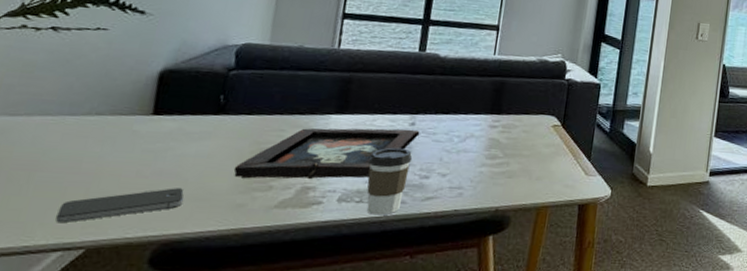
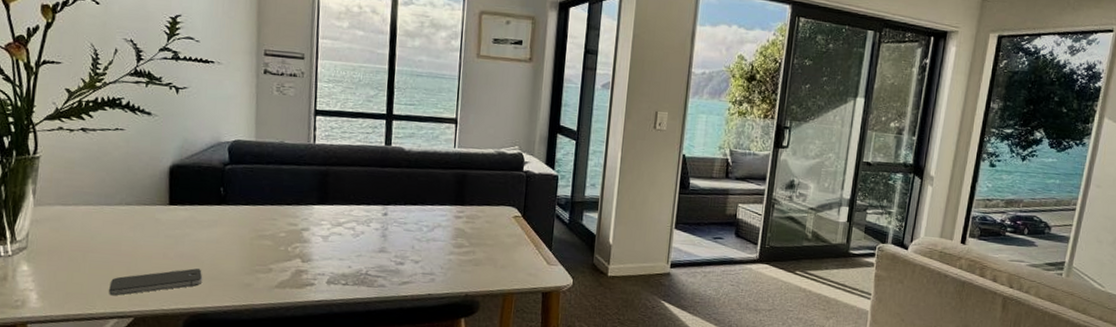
decorative tray: present [233,128,420,180] -> none [239,217,393,264]
coffee cup: present [366,147,413,216] -> none [349,235,388,297]

